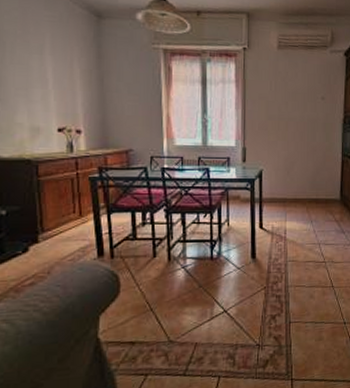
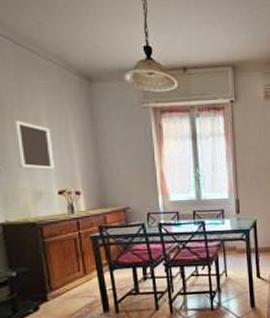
home mirror: none [13,51,57,105] -> present [12,119,56,170]

